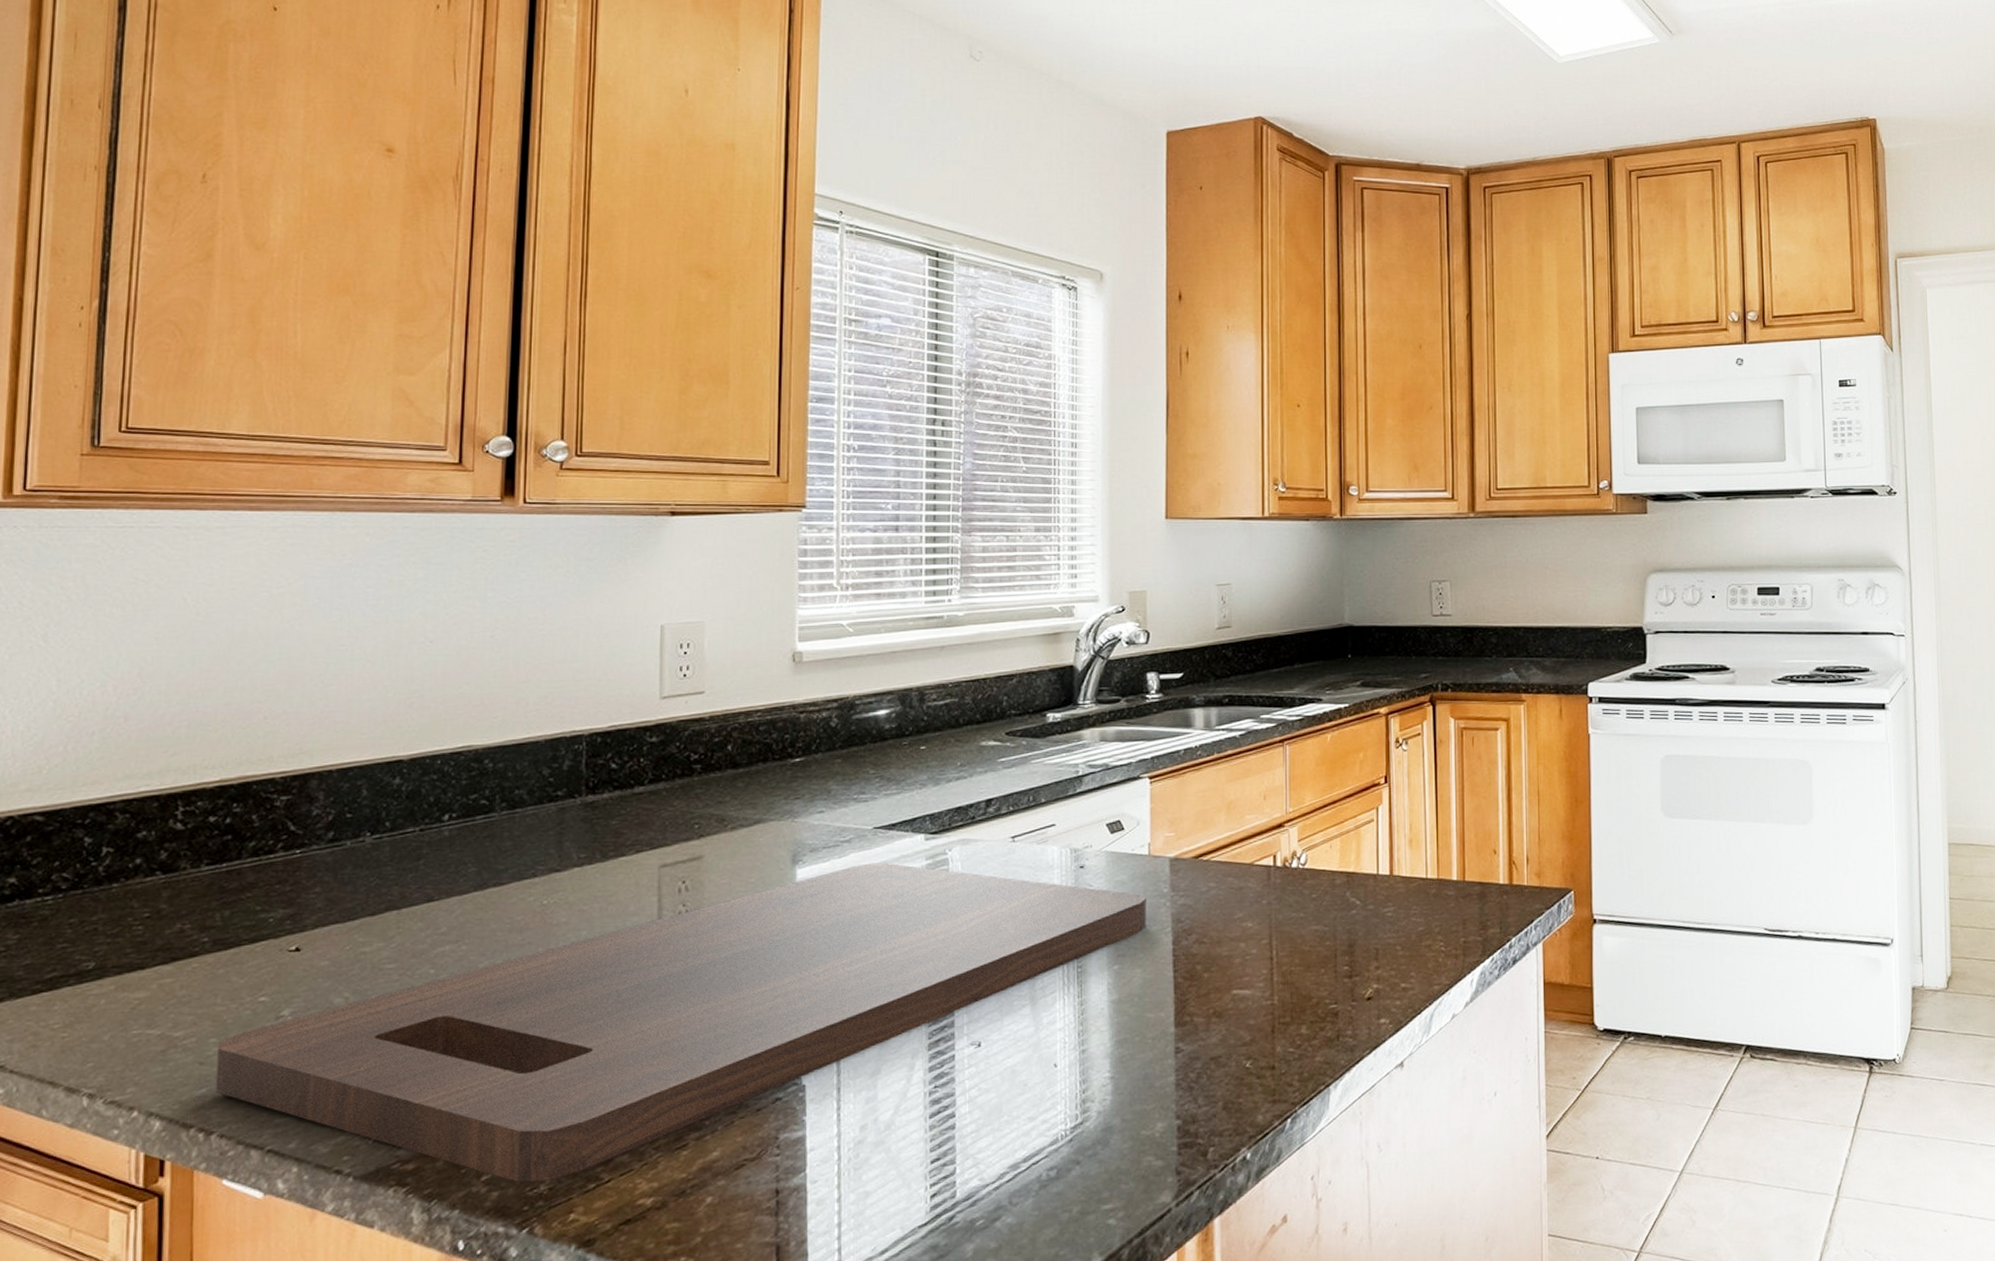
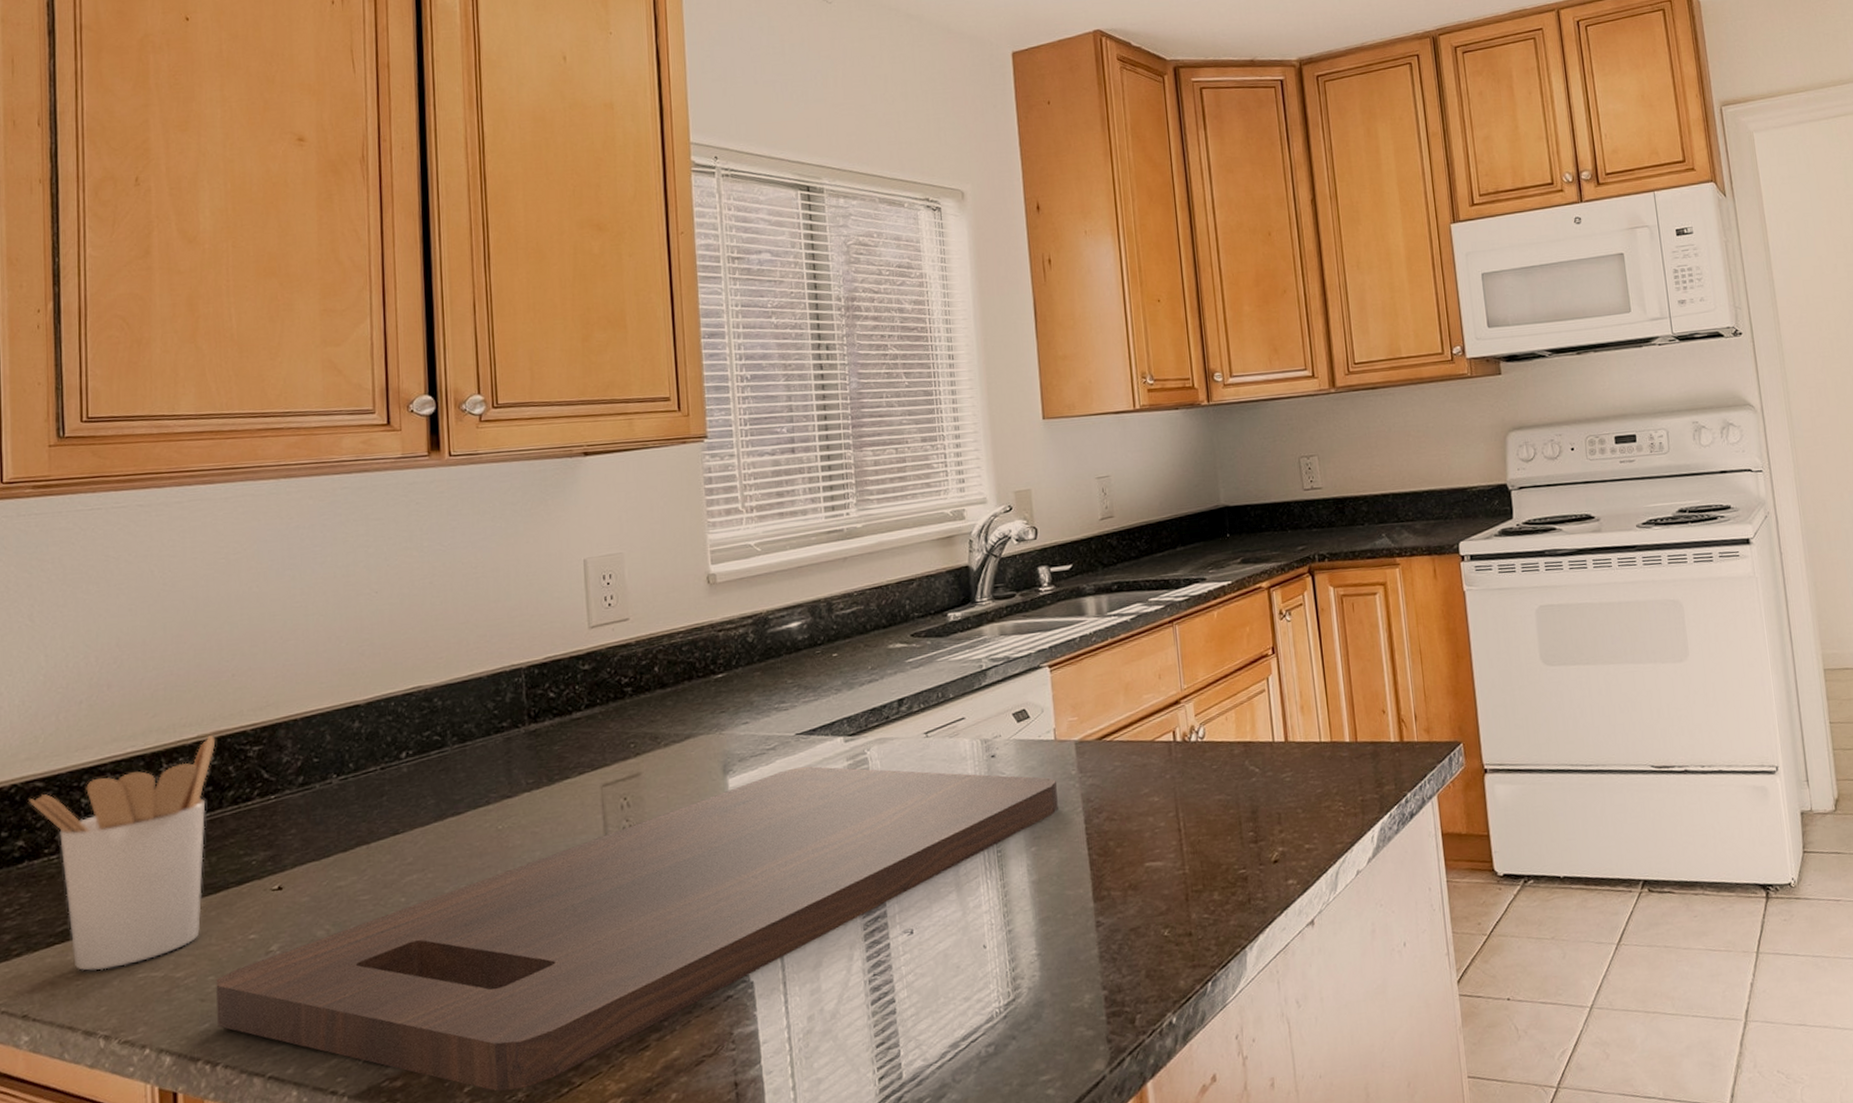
utensil holder: none [26,780,240,1024] -> present [29,735,216,971]

